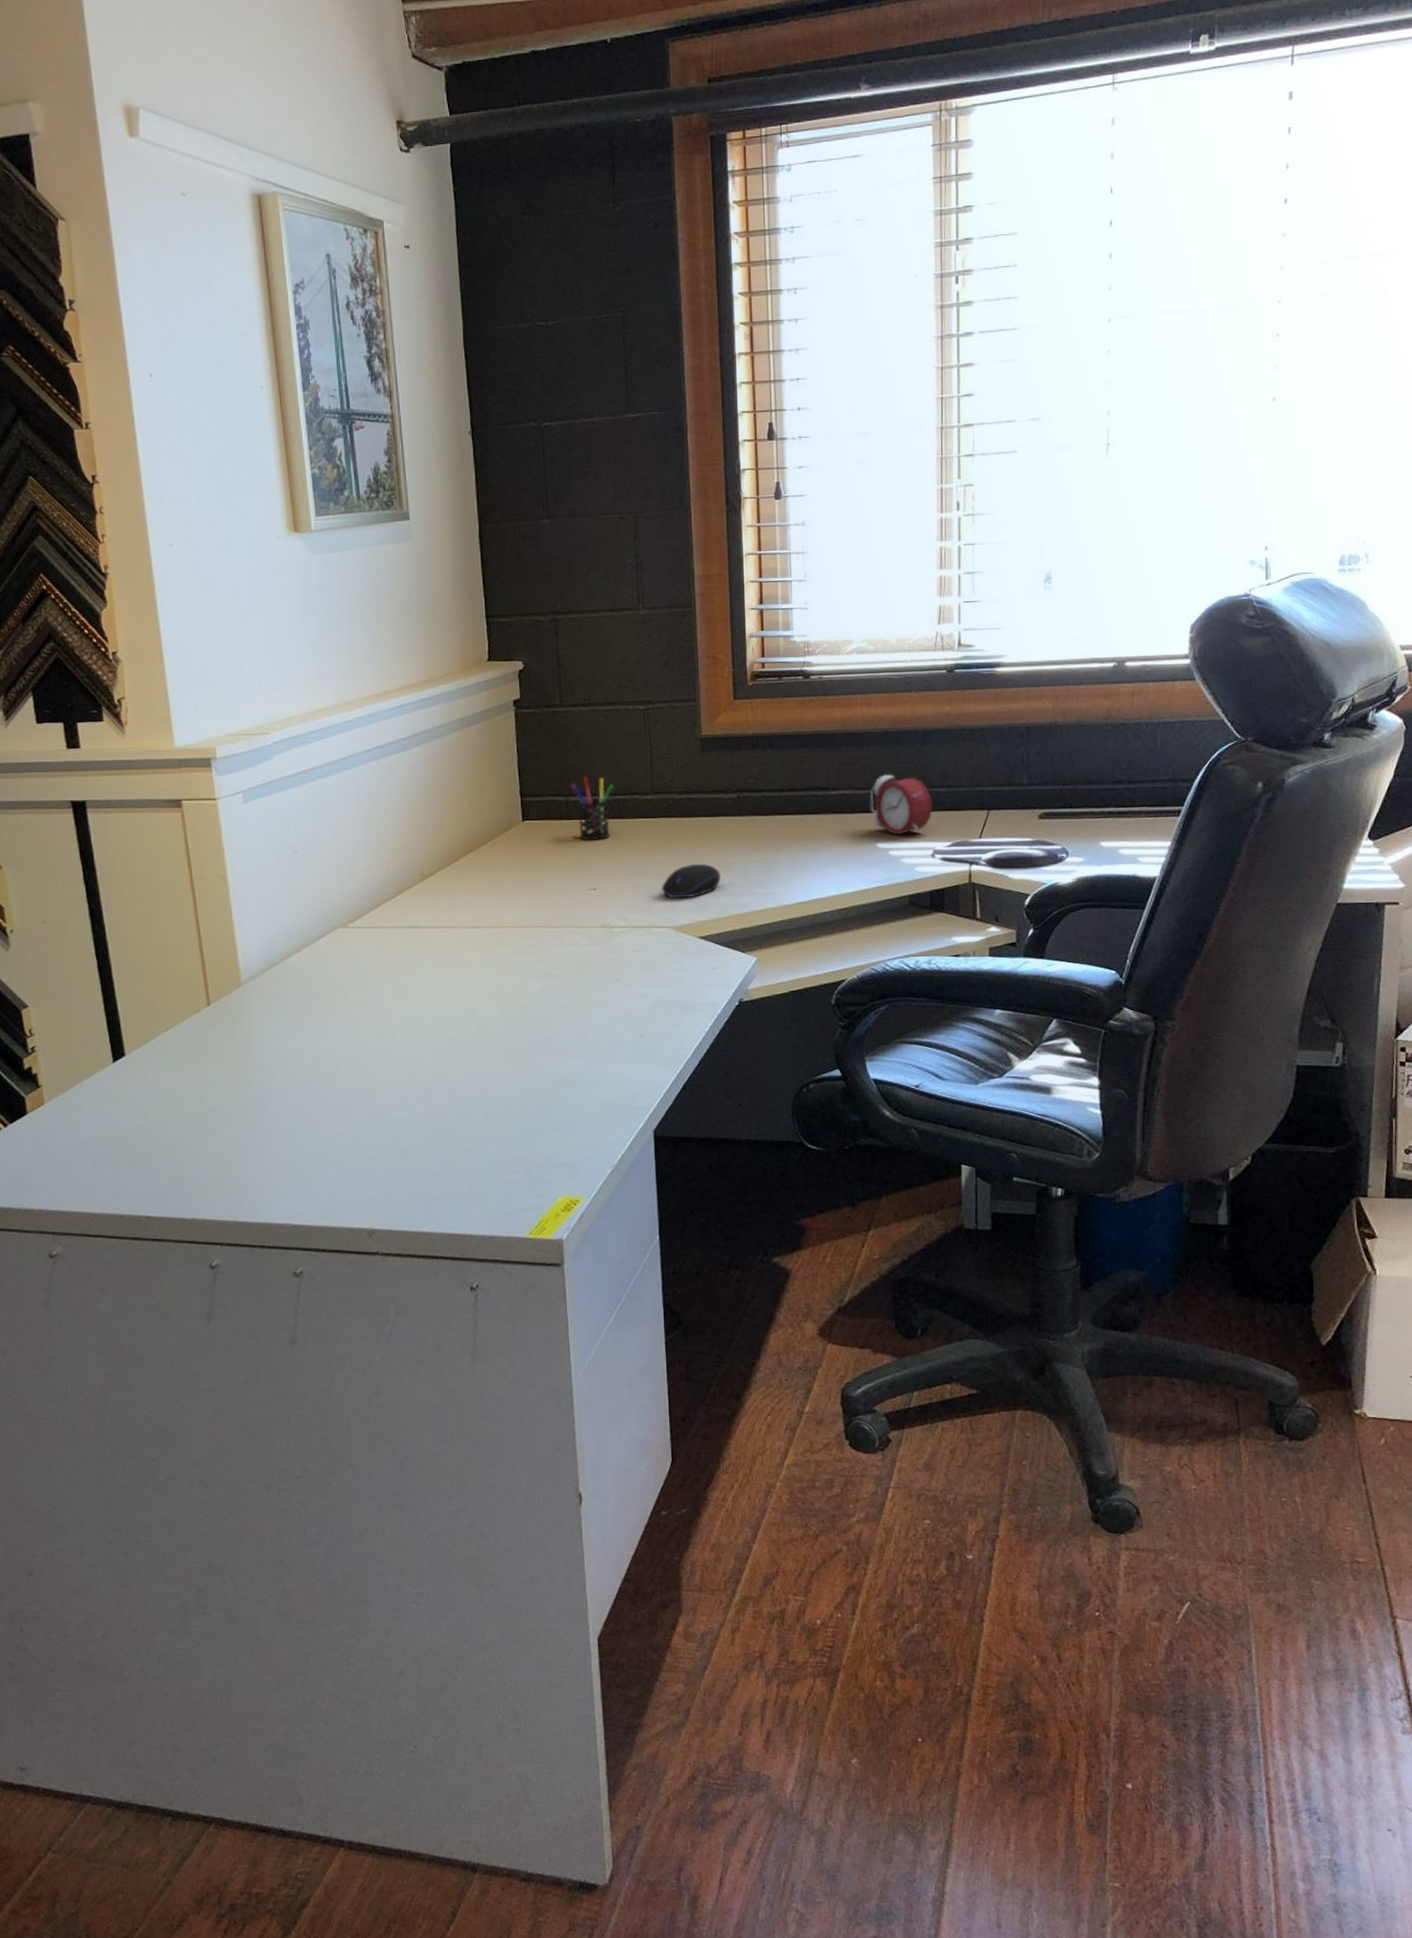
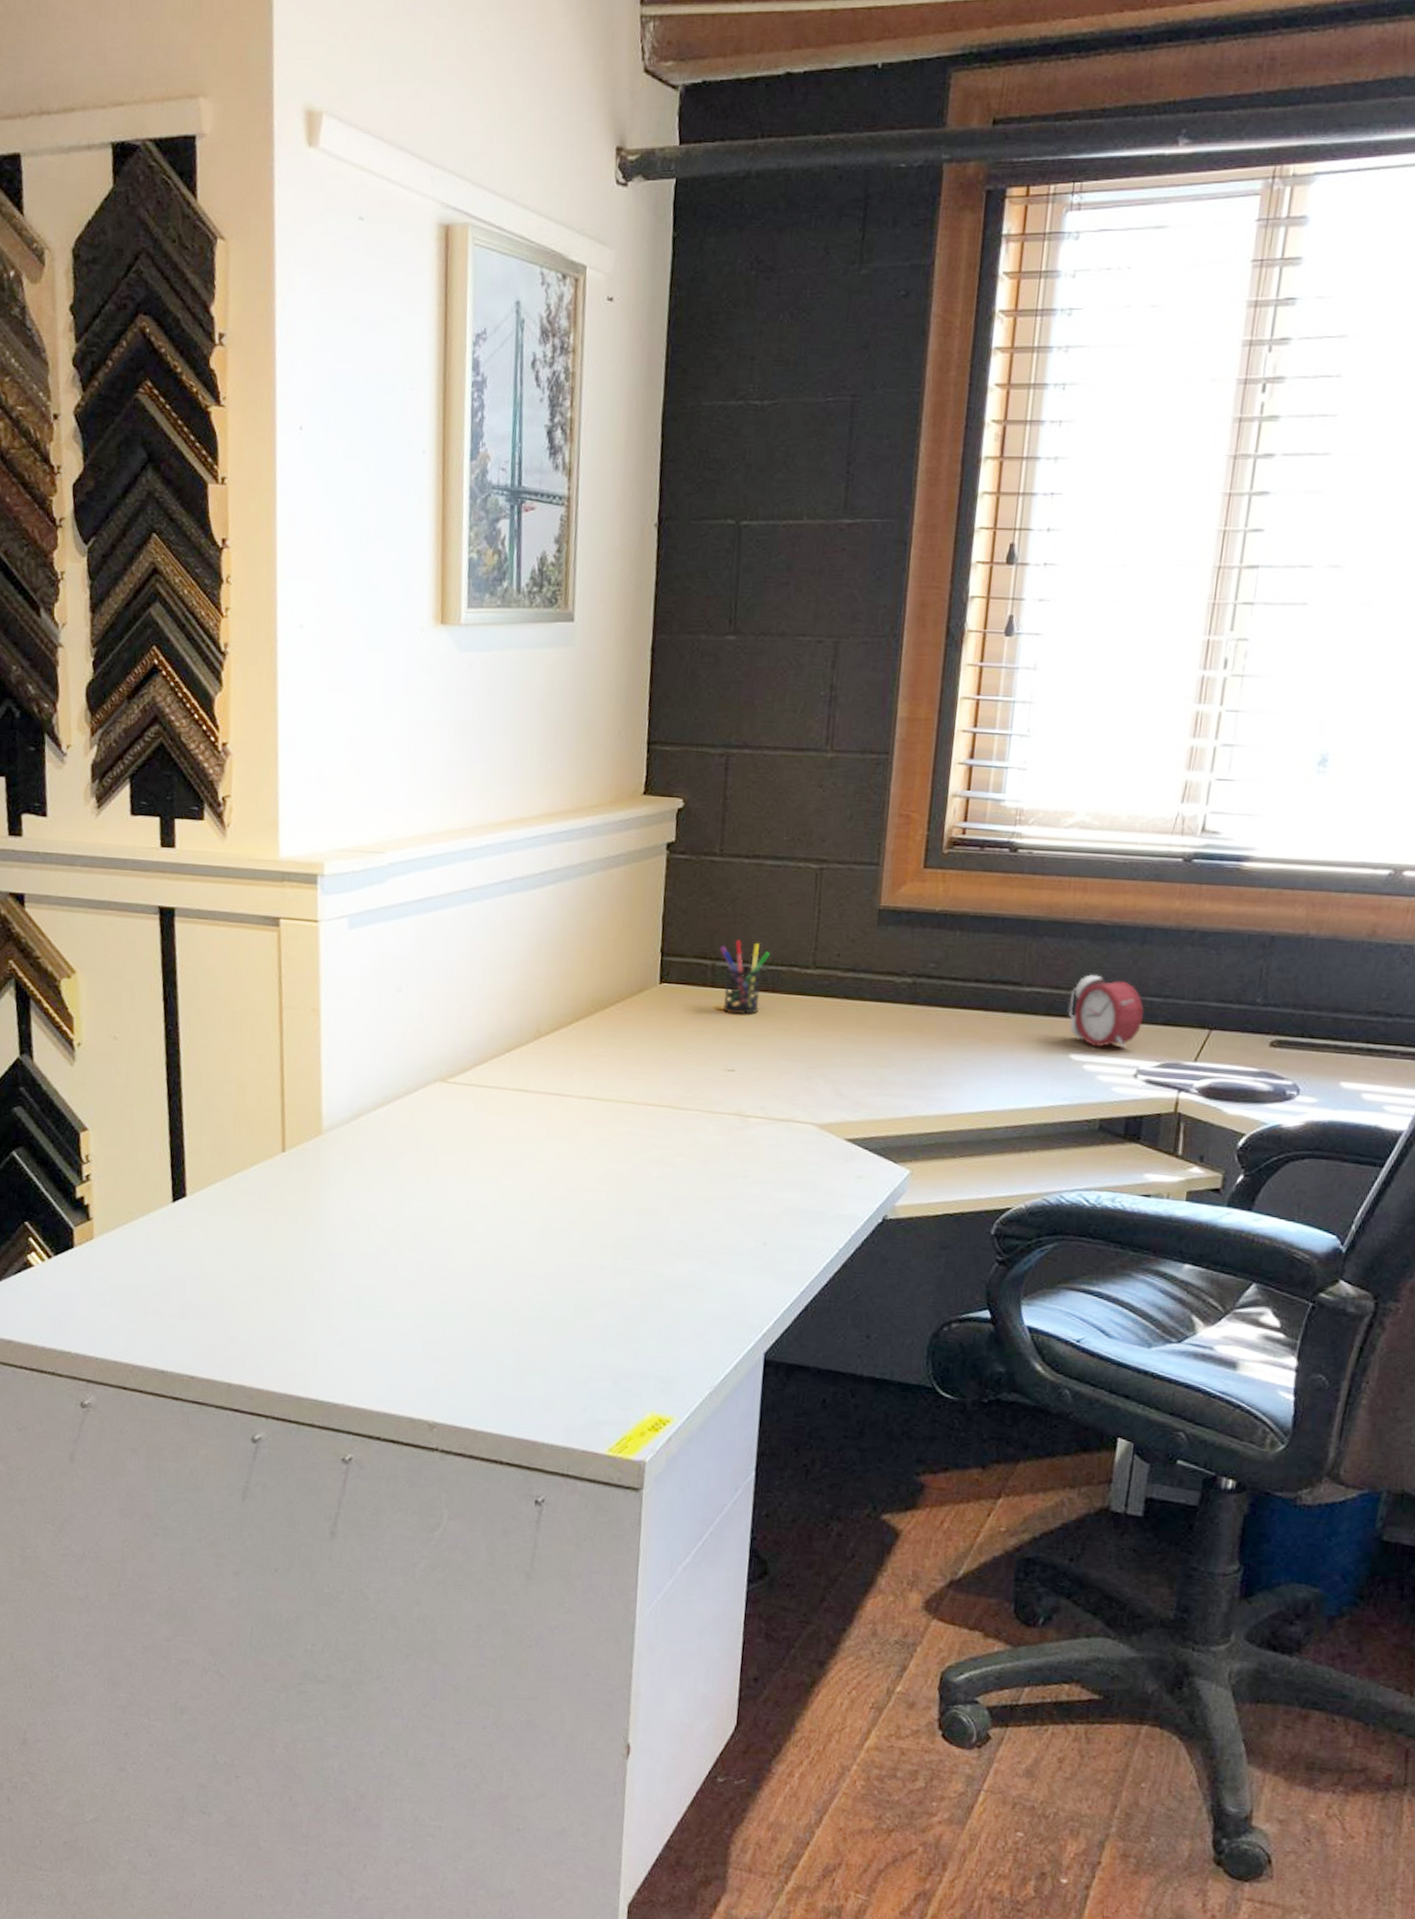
computer mouse: present [661,863,721,899] -> none [809,1054,881,1093]

